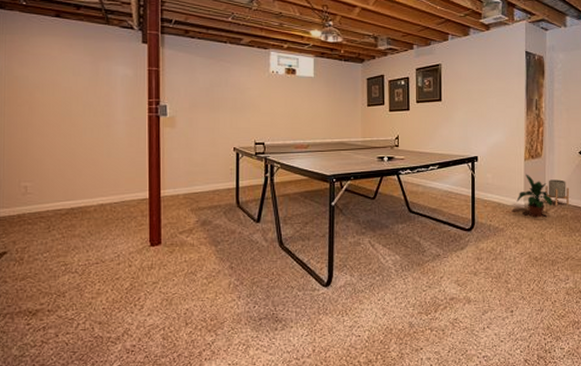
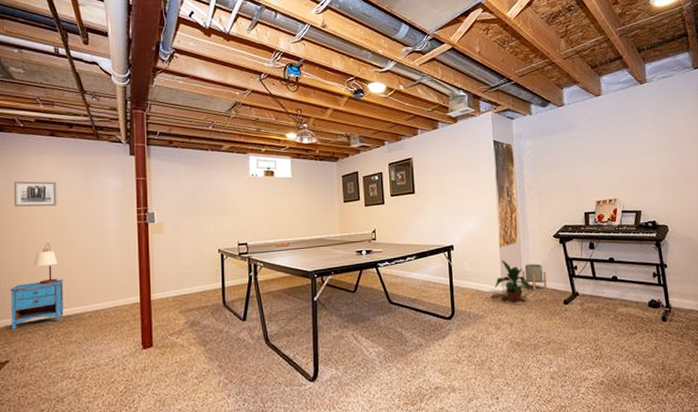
nightstand: none [8,170,67,221] -> present [9,279,64,330]
wall art: none [14,63,63,93] -> present [13,181,58,207]
lamp: none [35,131,62,175] -> present [33,243,58,285]

